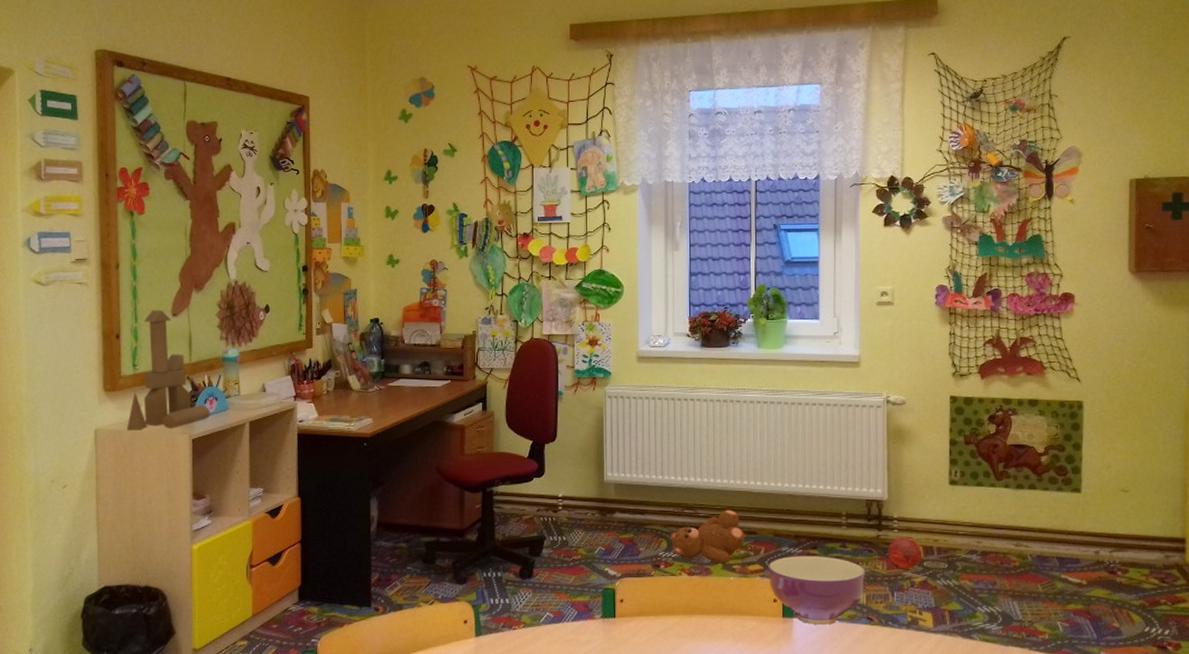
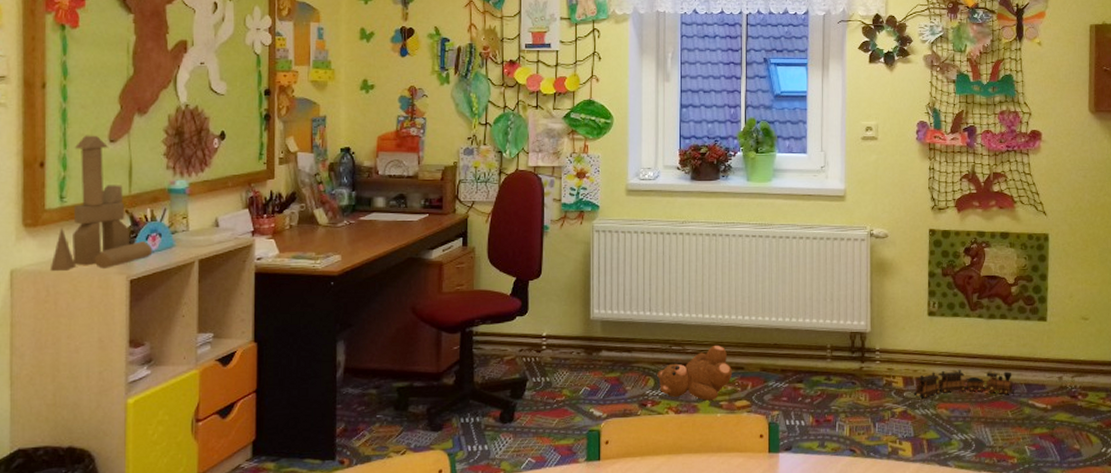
bowl: present [768,555,866,624] -> none [755,389,849,459]
ball: present [888,536,923,569] -> none [870,367,903,400]
toy train: none [934,541,1046,569] -> present [913,369,1015,399]

